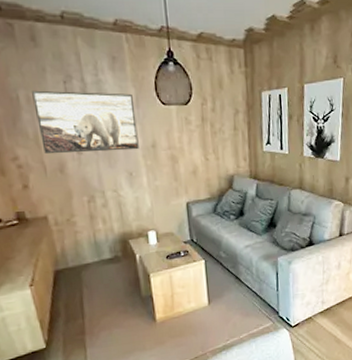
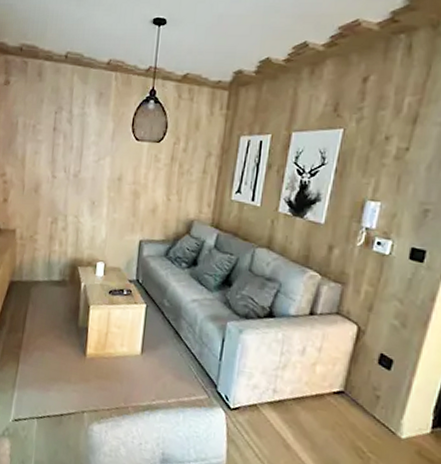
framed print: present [32,90,139,155] -> none [26,118,110,181]

